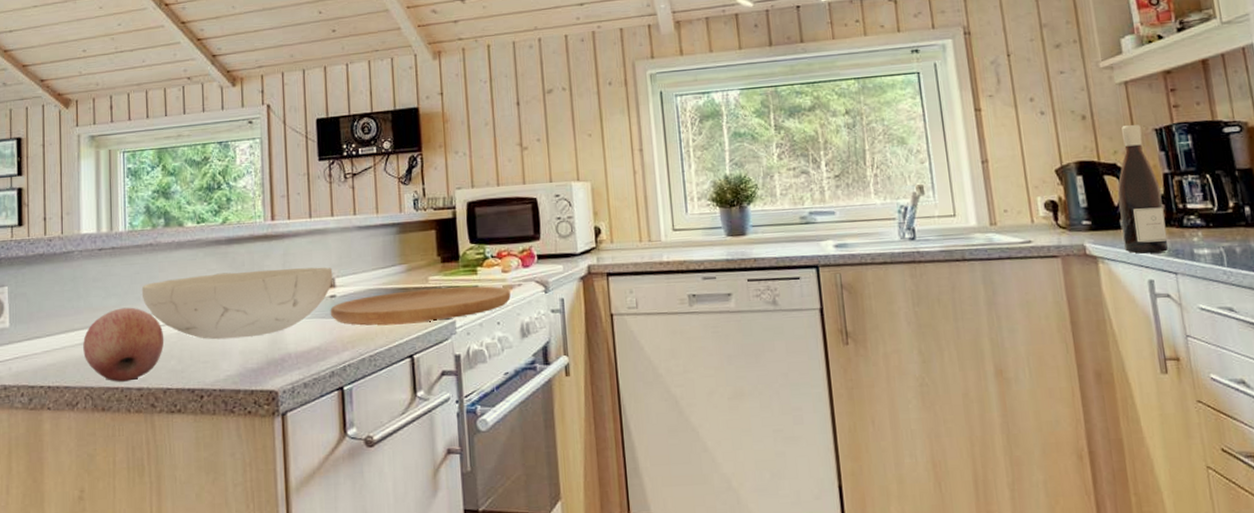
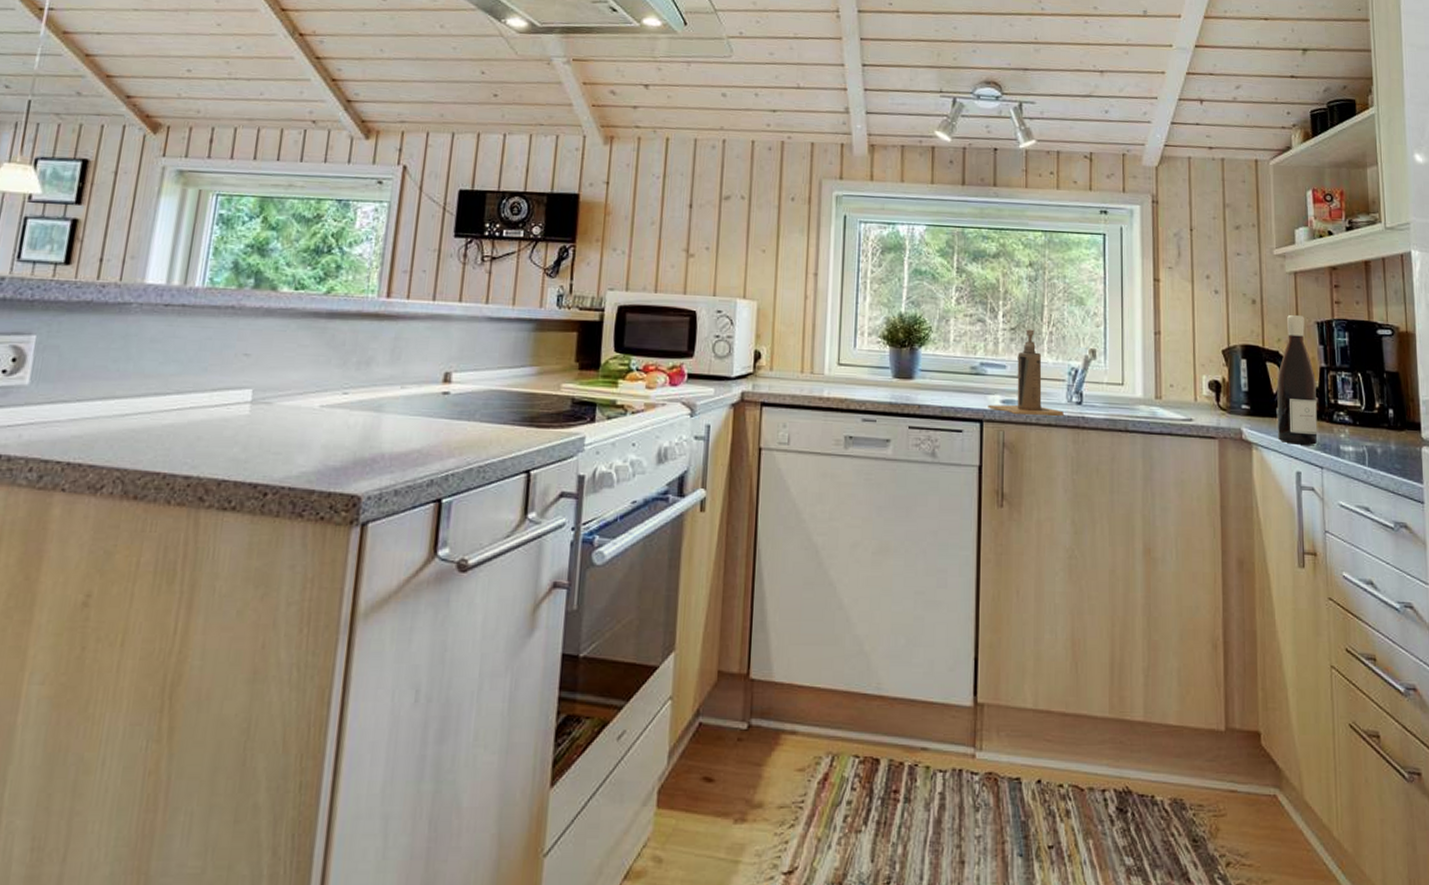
fruit: present [83,307,164,383] -> none [121,377,230,468]
bowl: present [141,267,333,340] -> none [210,350,451,430]
cutting board: present [330,286,511,325] -> none [439,396,652,434]
soap dispenser: none [822,174,899,257] -> present [988,329,1065,416]

